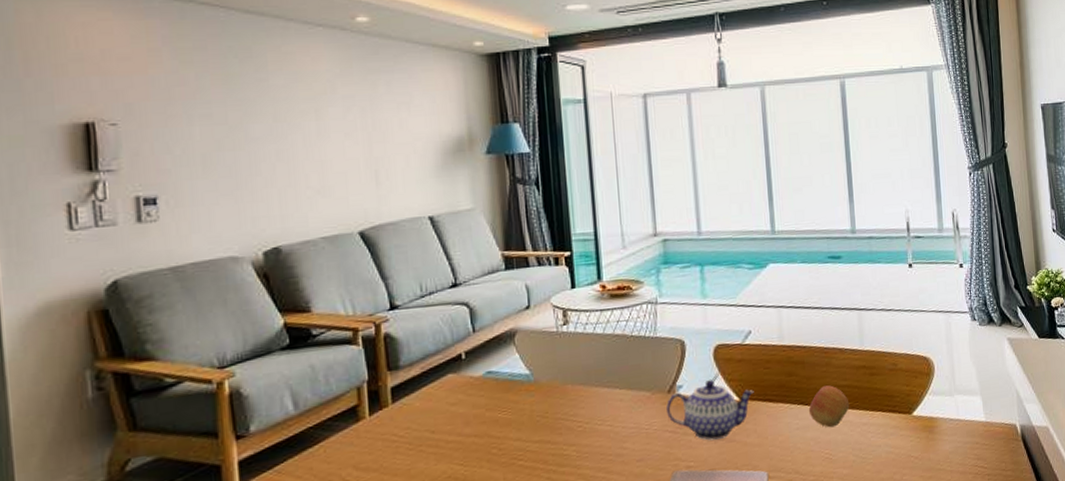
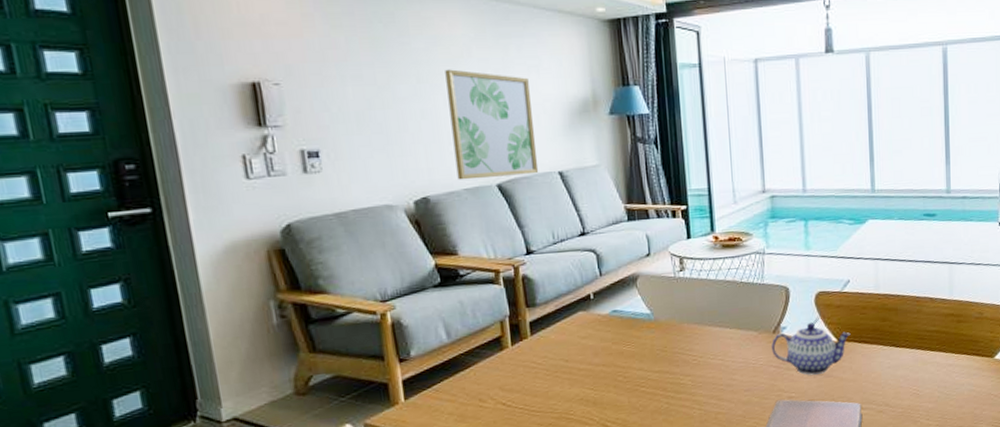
wall art: none [305,107,407,228] -> present [445,69,539,180]
fruit: present [808,385,850,428] -> none [899,330,938,368]

